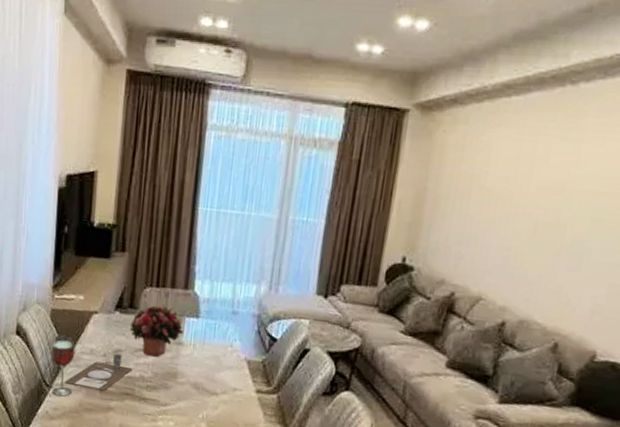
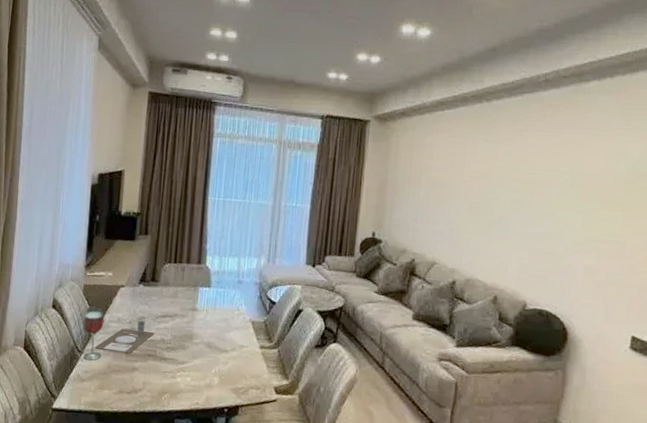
bouquet: present [129,305,184,357] -> none [151,277,198,322]

